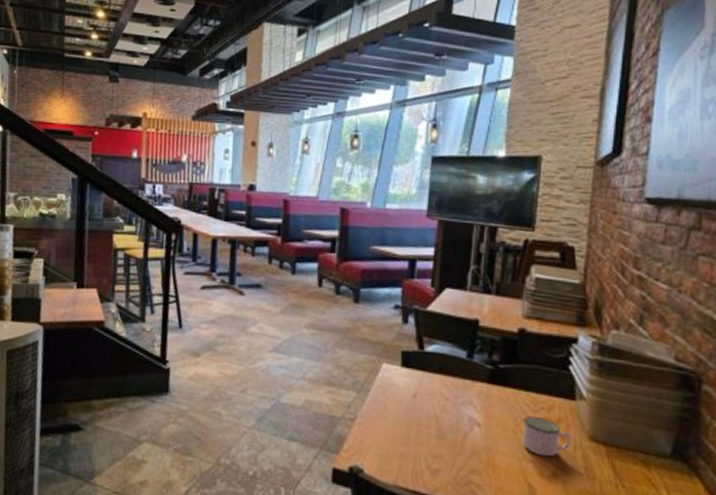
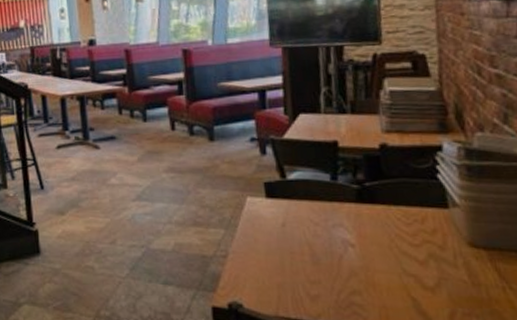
mug: present [522,416,572,457] -> none [398,230,451,269]

